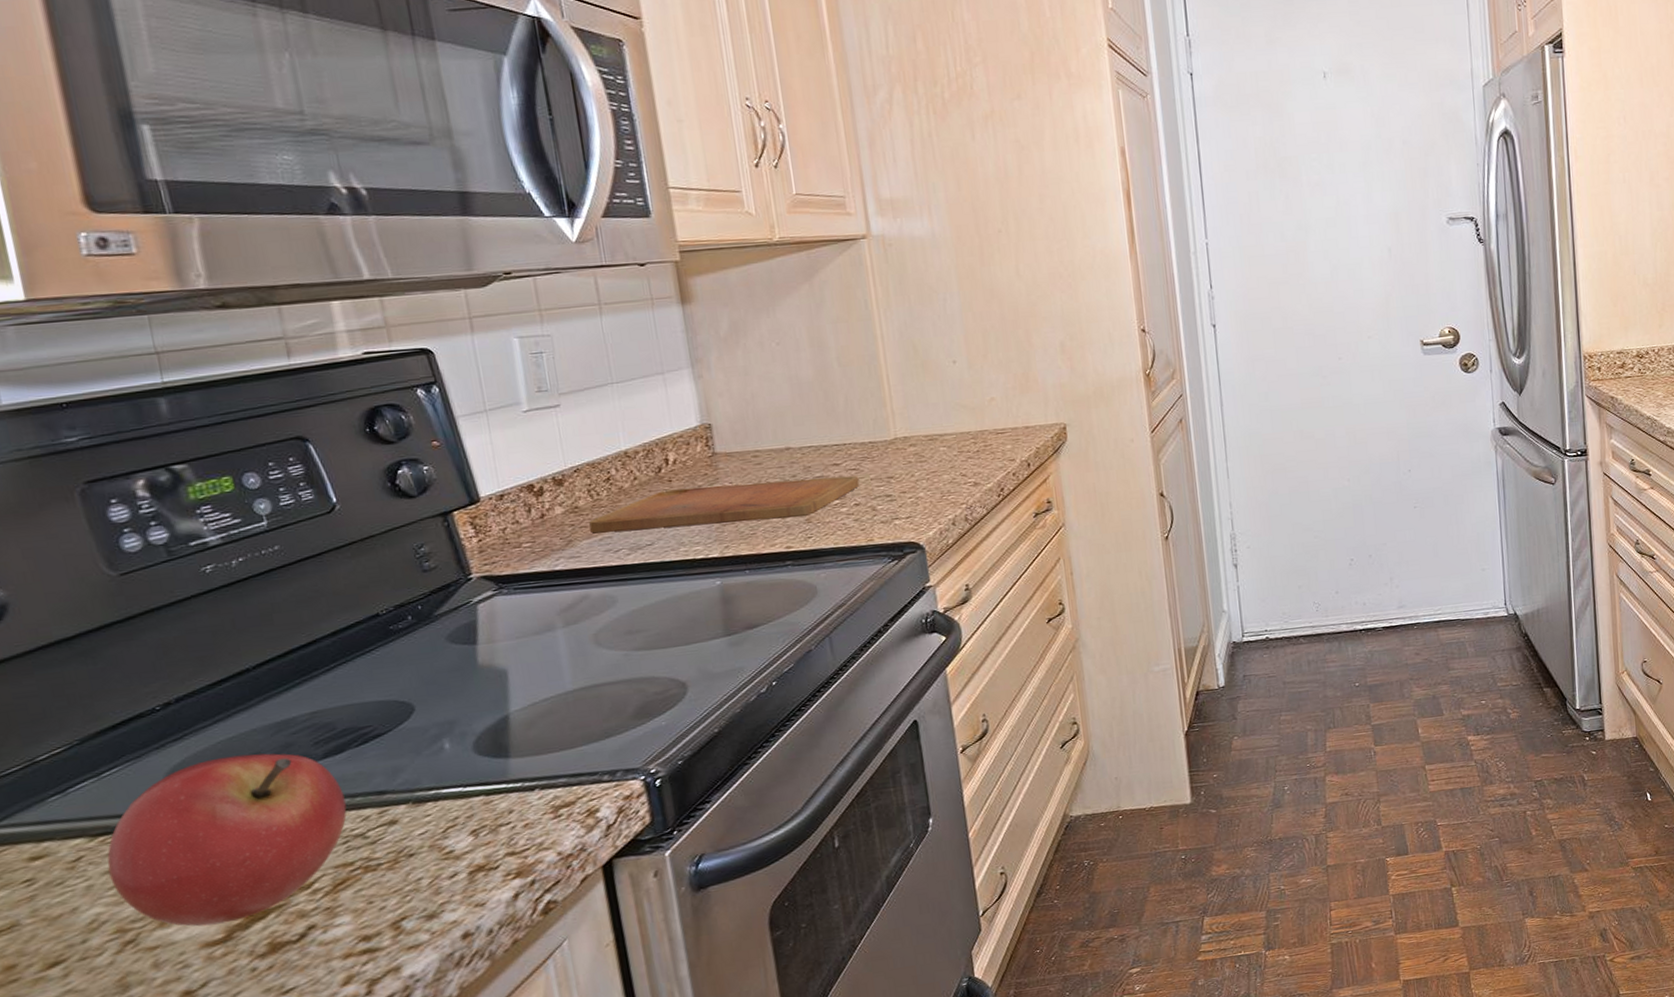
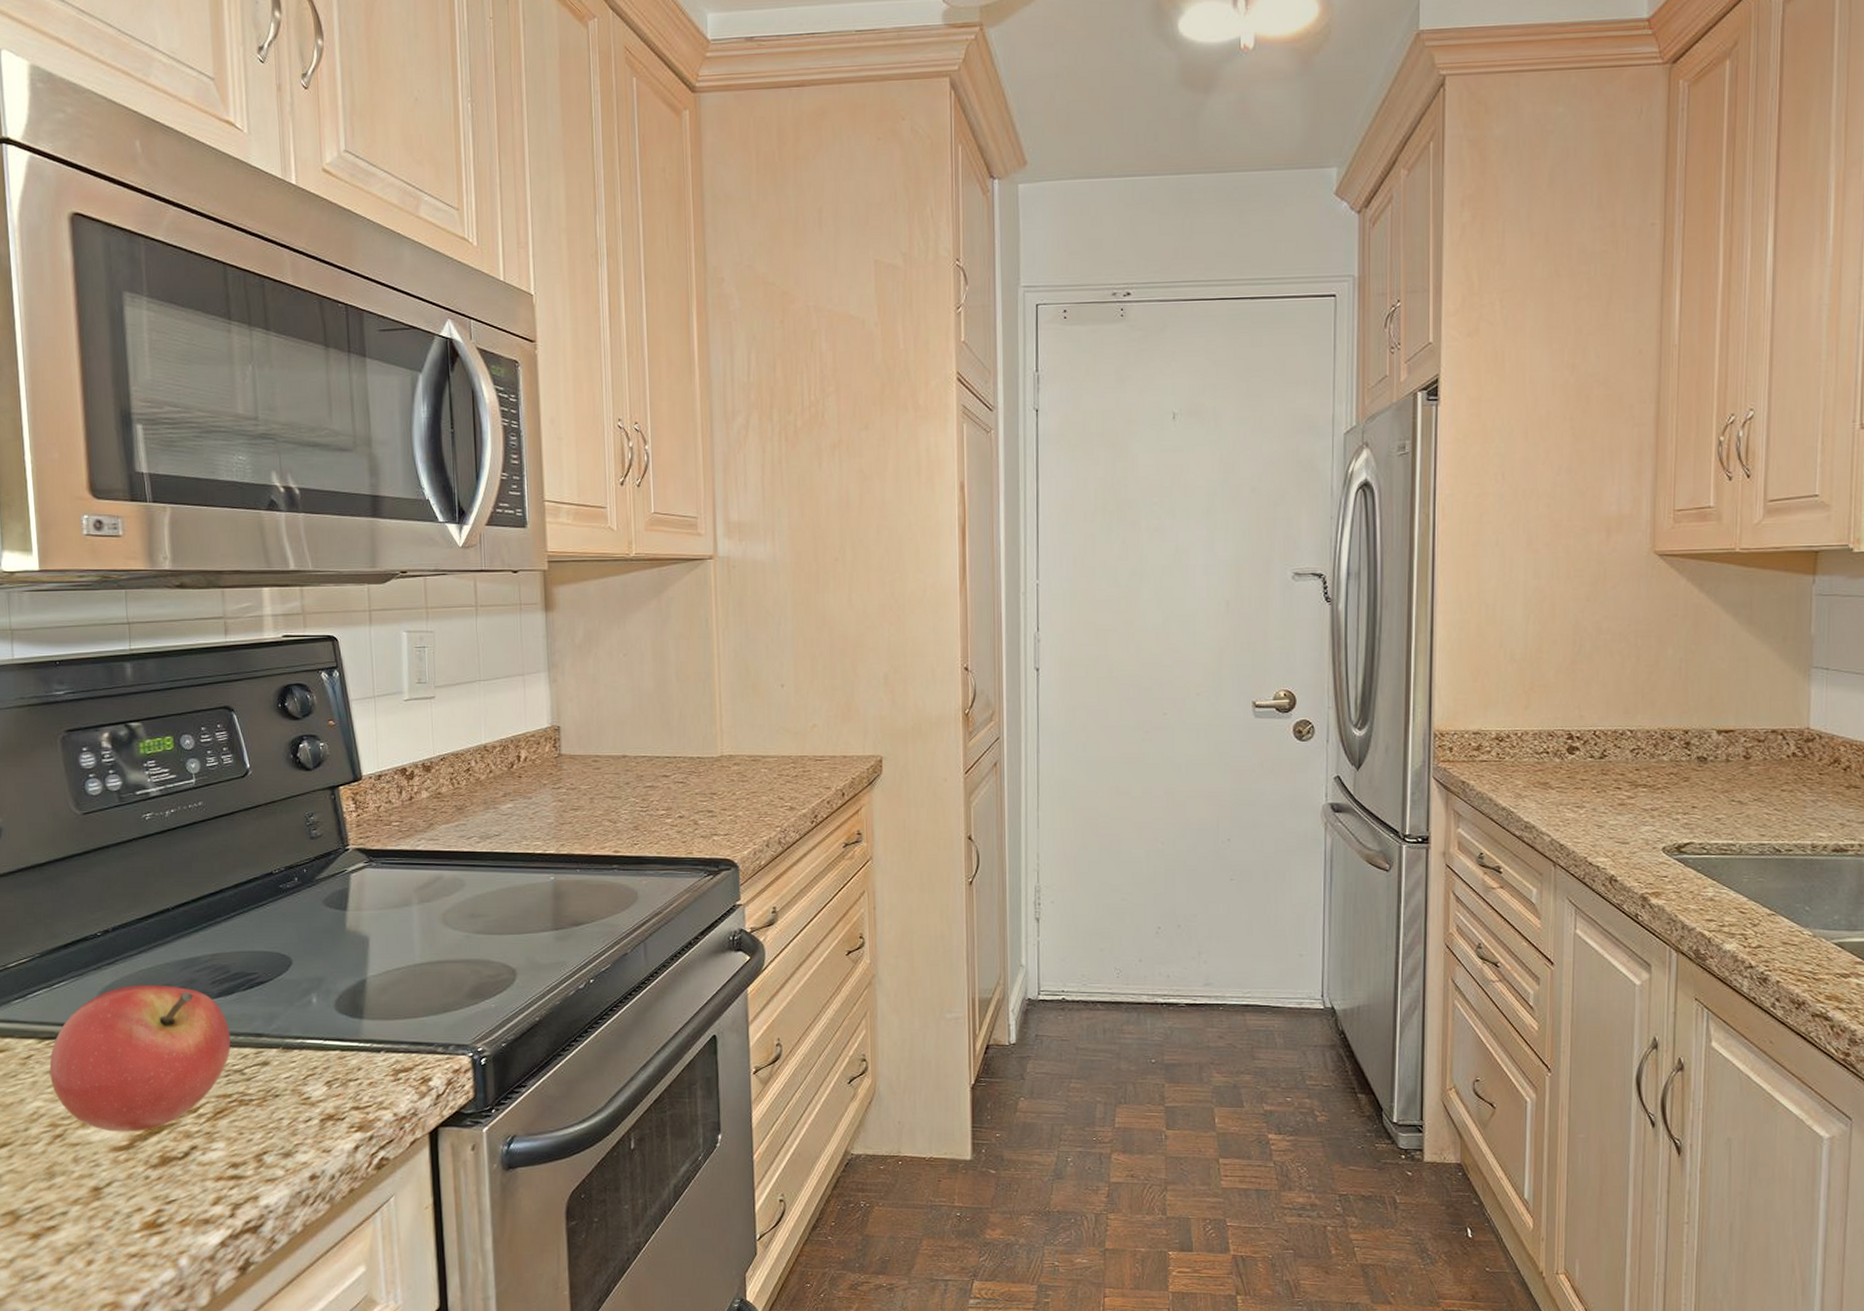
cutting board: present [589,475,860,534] -> none [448,785,685,824]

